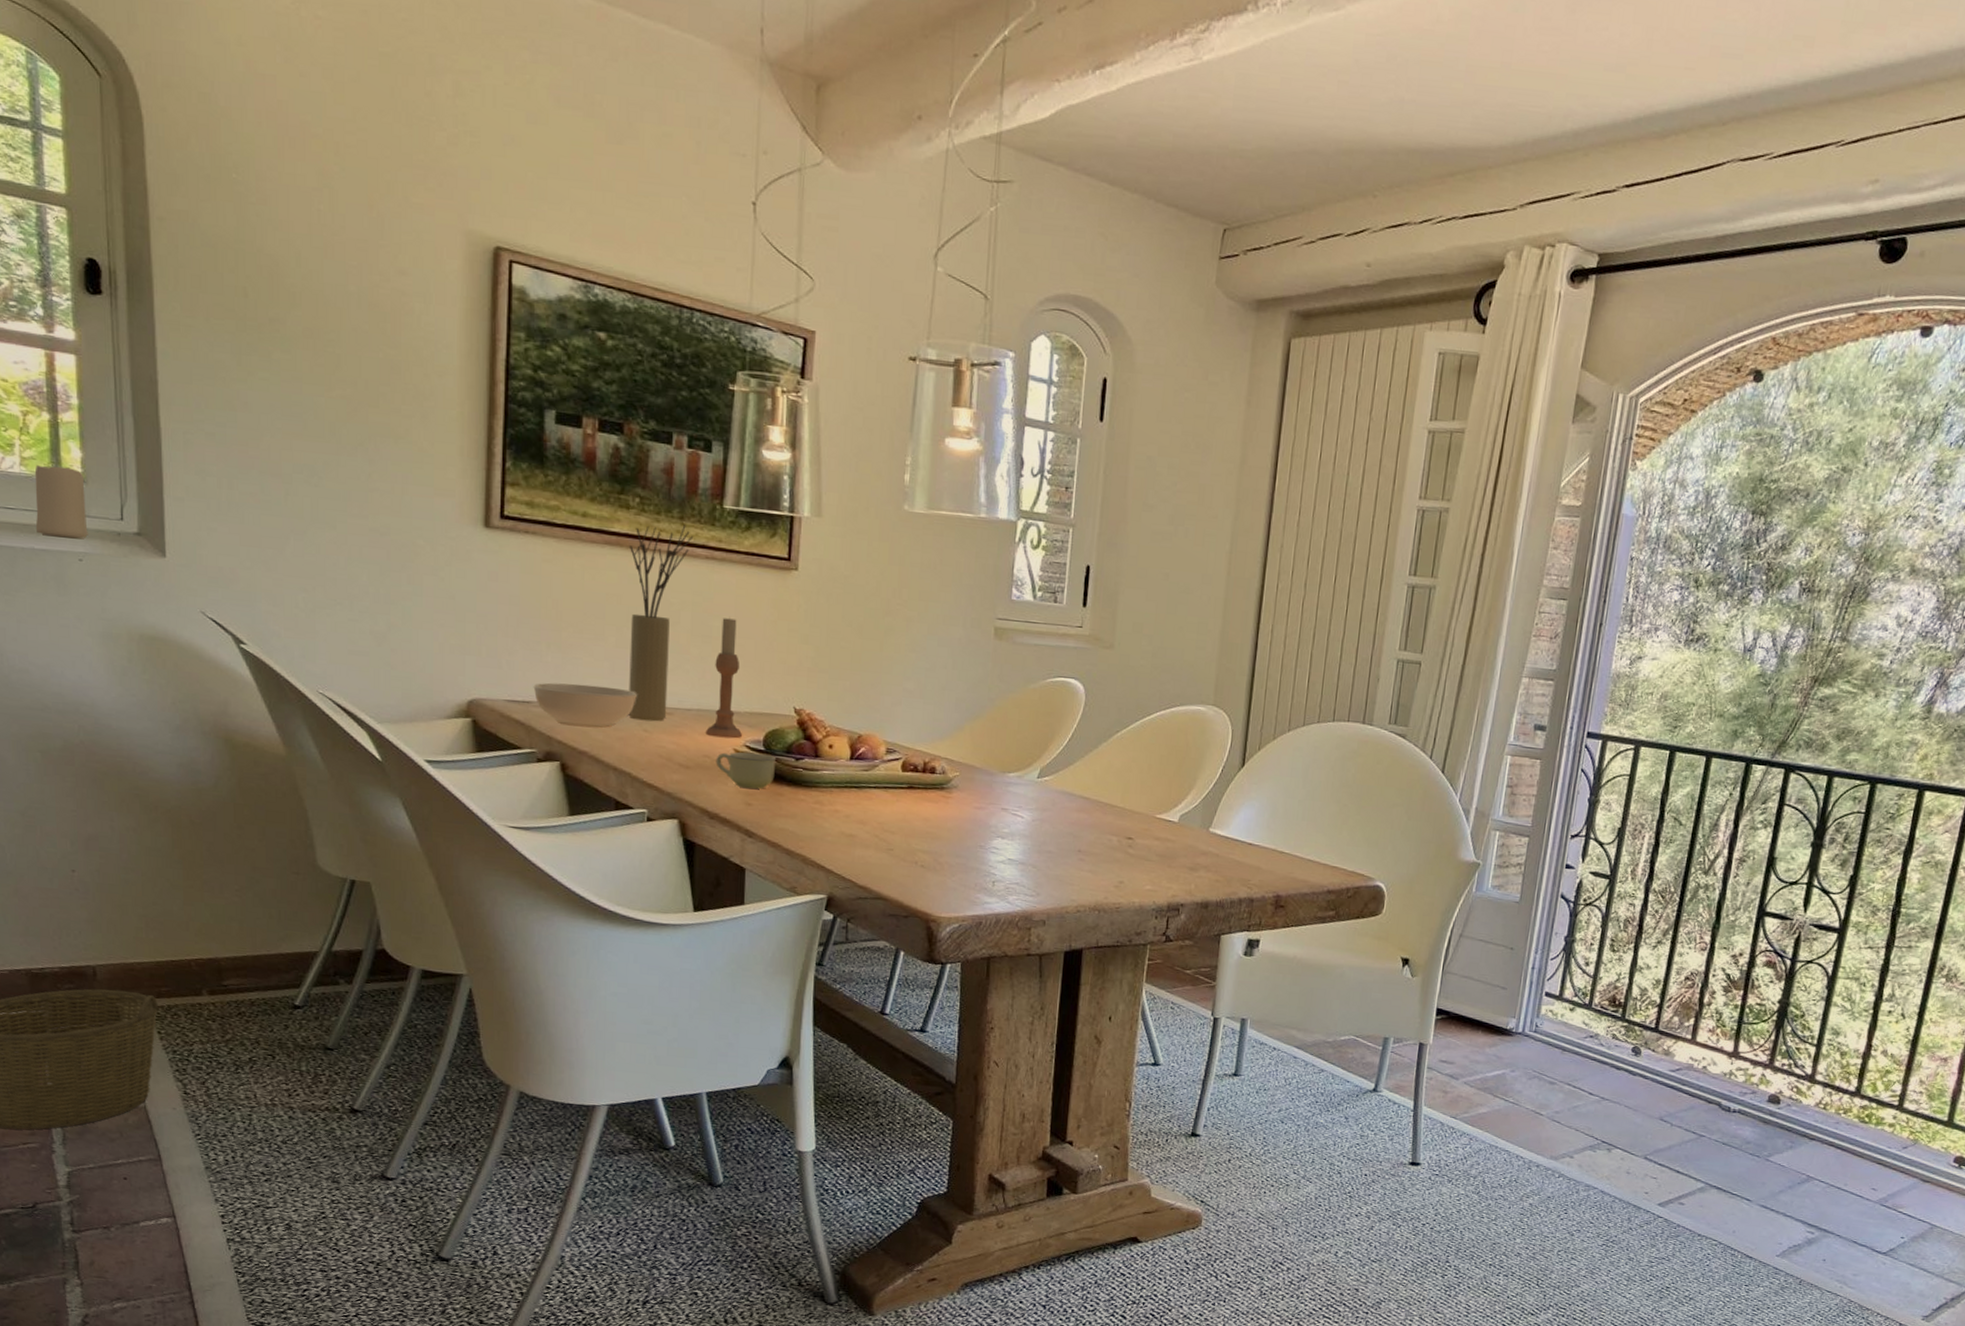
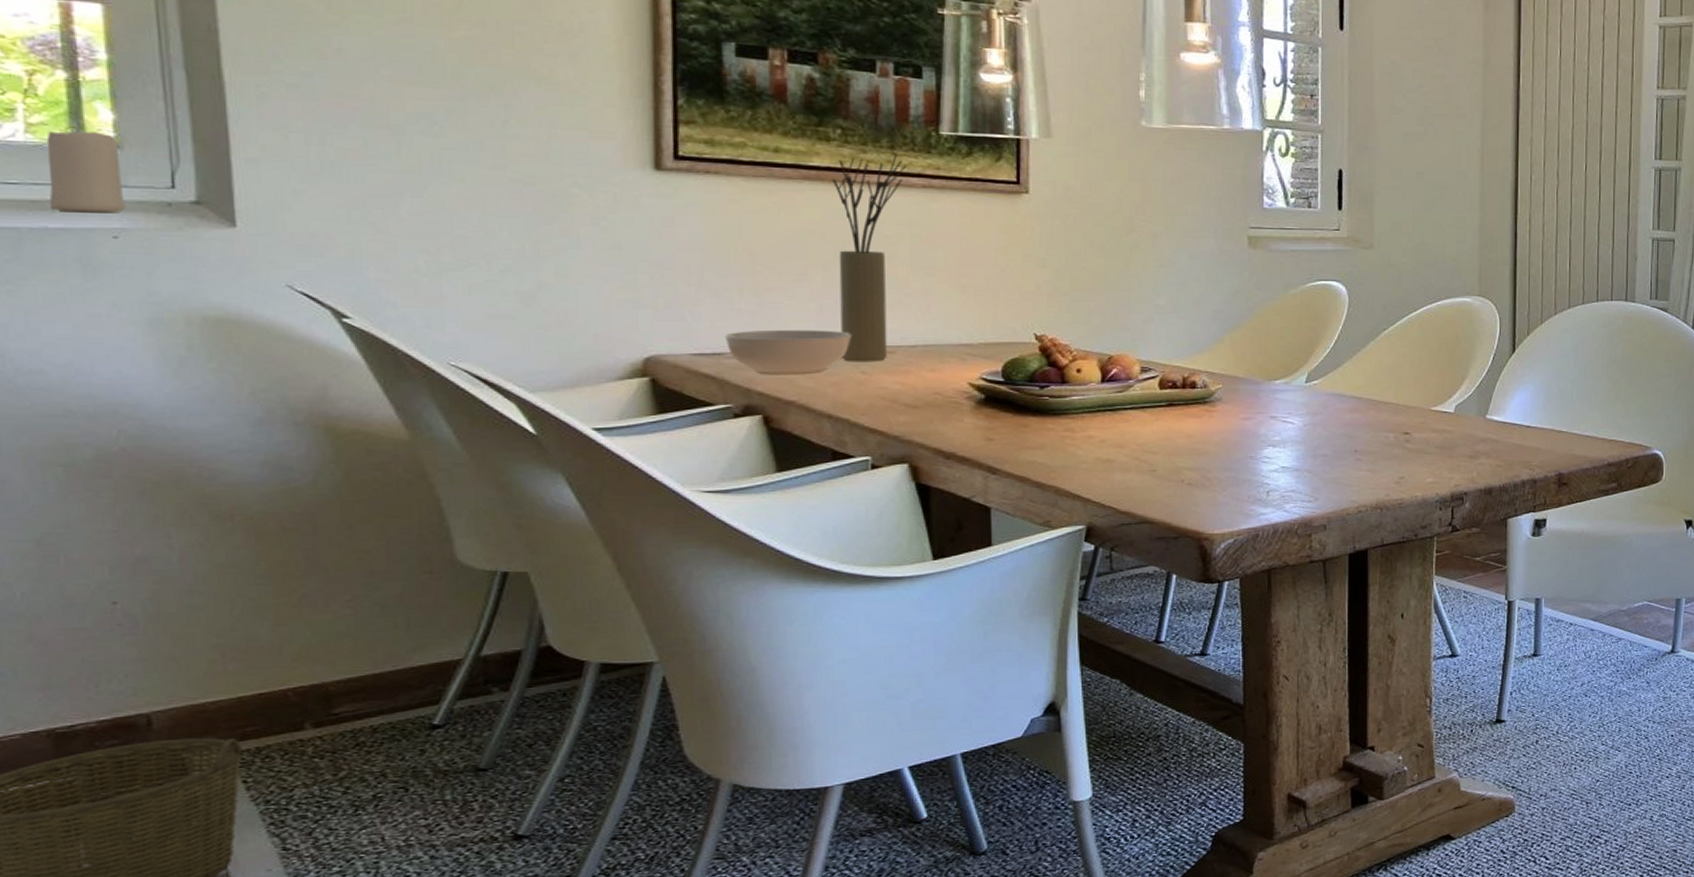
candlestick: present [706,617,742,739] -> none [935,246,977,372]
cup: present [716,752,777,789] -> none [948,385,1018,422]

